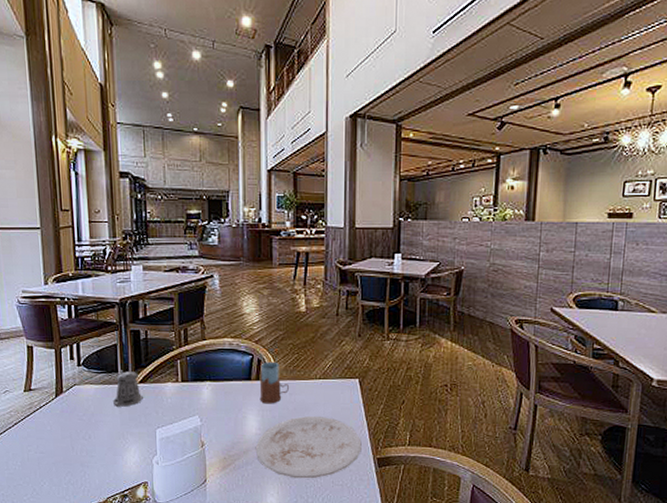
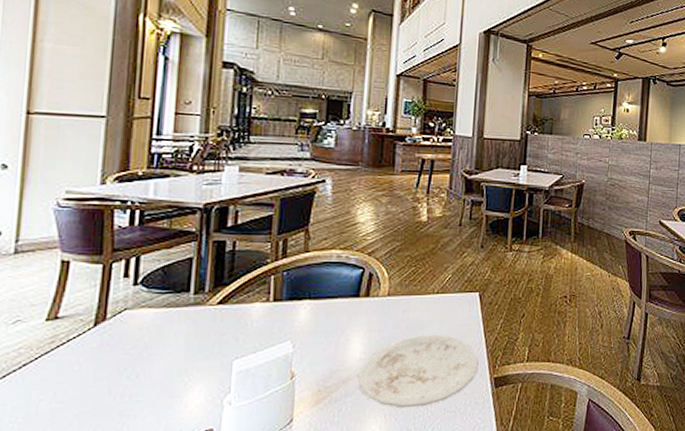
pepper shaker: present [113,370,143,407] -> none [178,289,220,335]
drinking glass: present [259,361,289,404] -> none [368,275,403,324]

